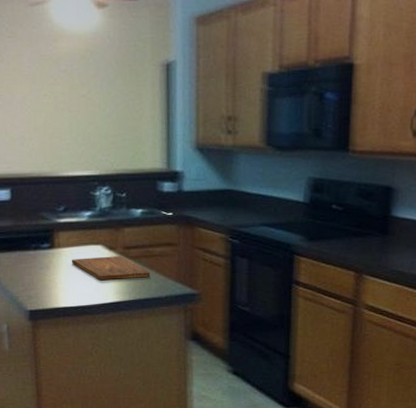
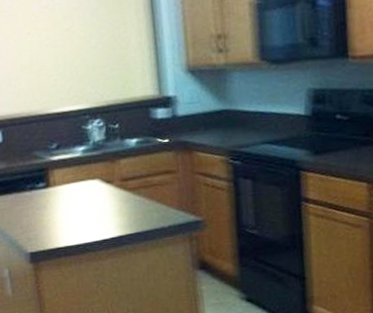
cutting board: present [71,256,150,280] -> none [68,188,151,215]

